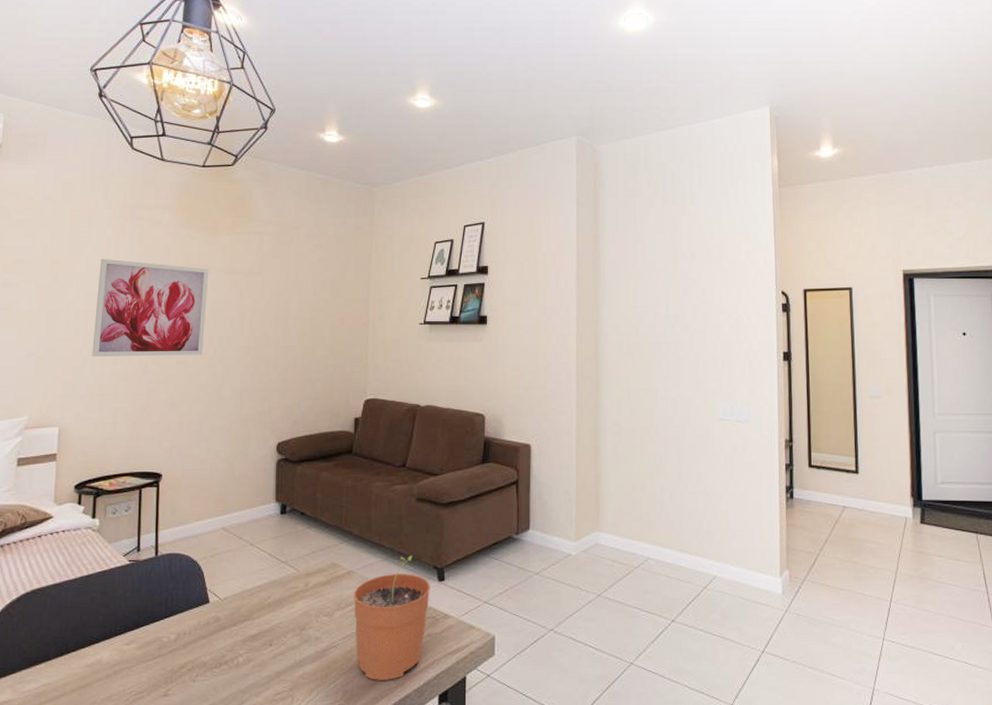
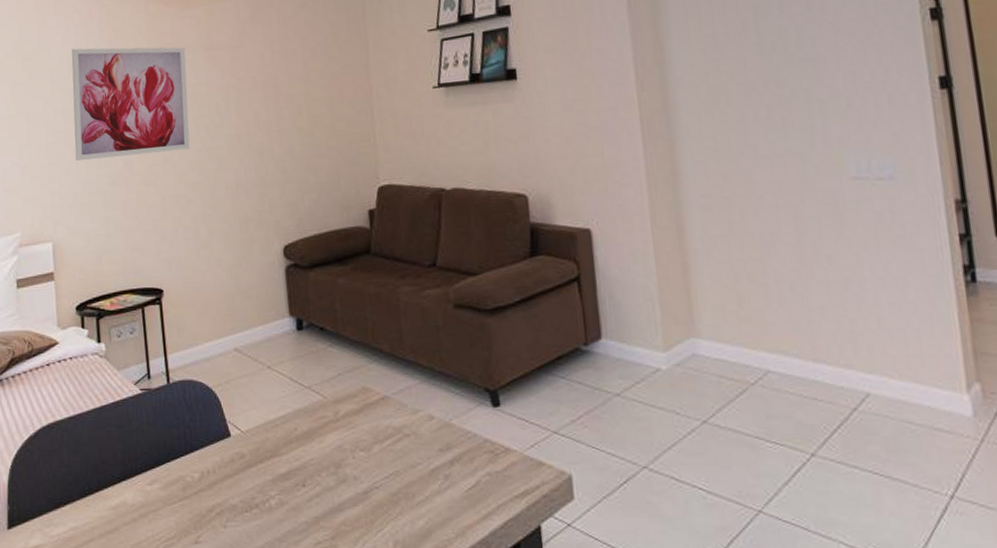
plant pot: present [354,555,430,680] -> none [392,375,484,529]

